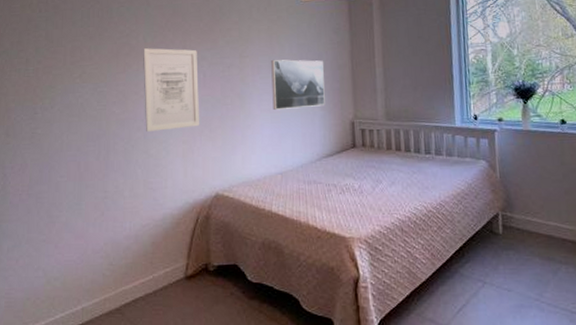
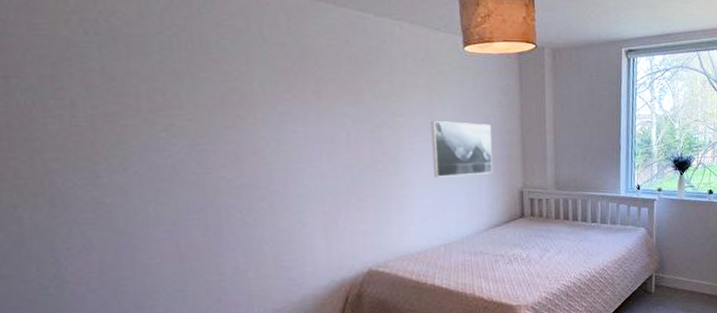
wall art: present [143,48,200,131] -> none [261,97,345,201]

